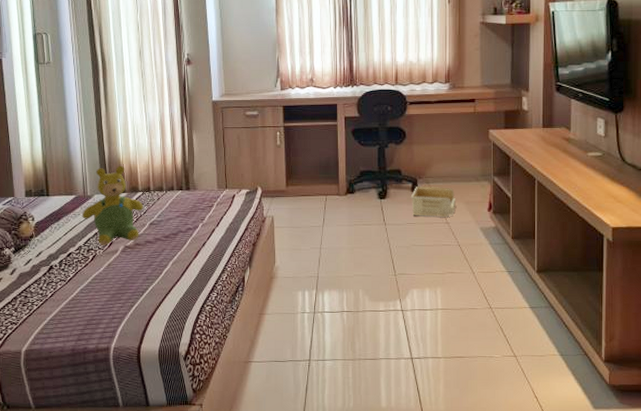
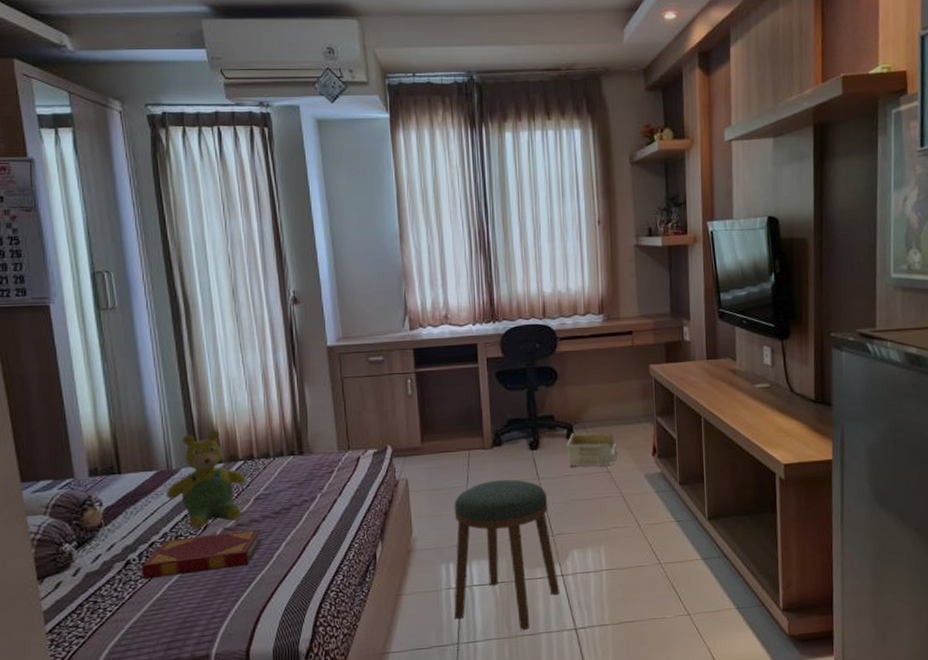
hardback book: none [61,248,154,282] -> present [141,528,262,580]
stool: none [307,223,399,354] -> present [454,479,559,630]

